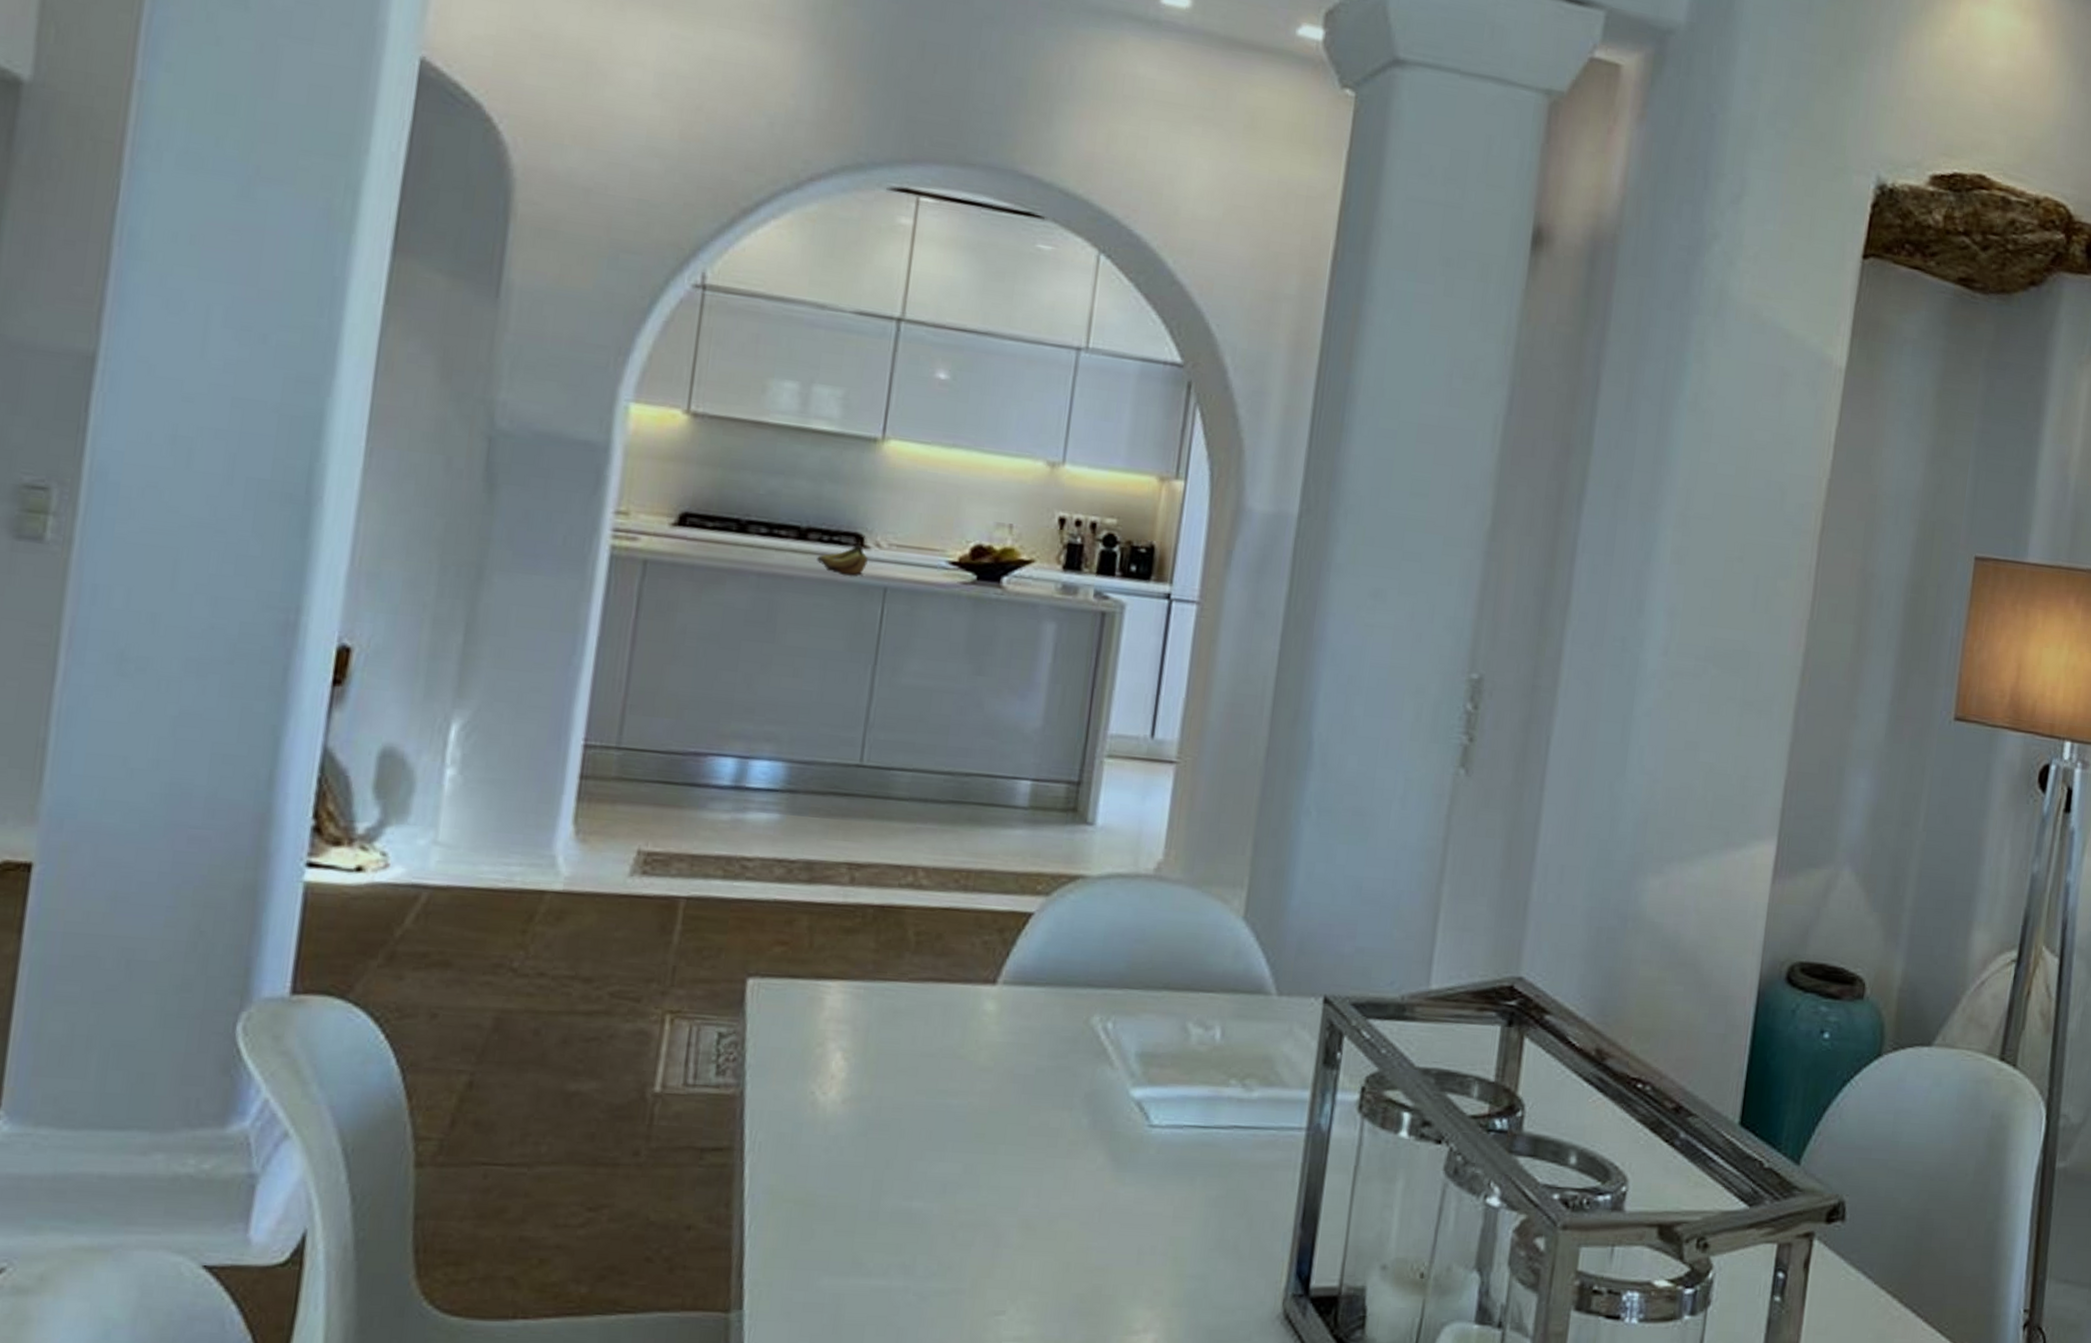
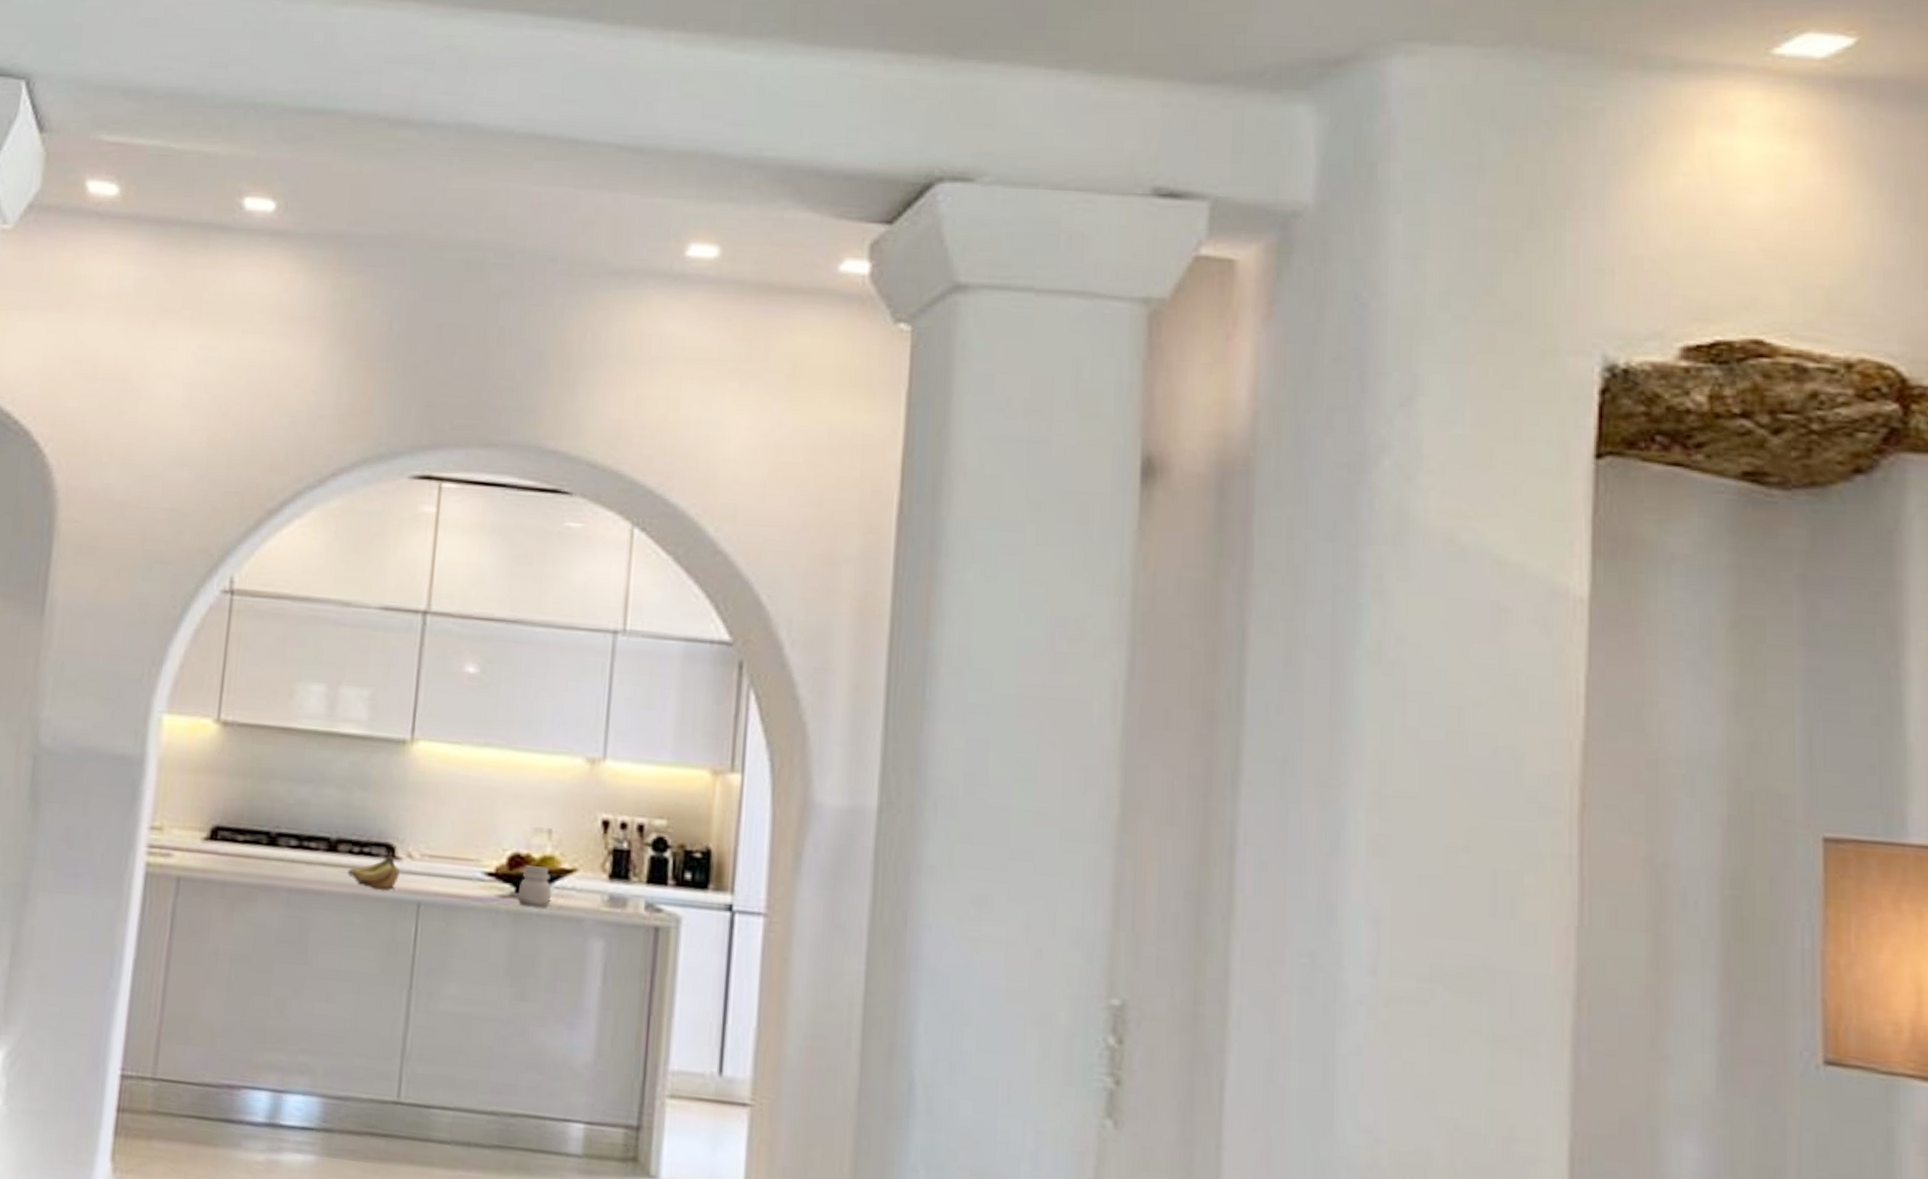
jar: none [979,556,1010,596] -> present [518,865,551,909]

